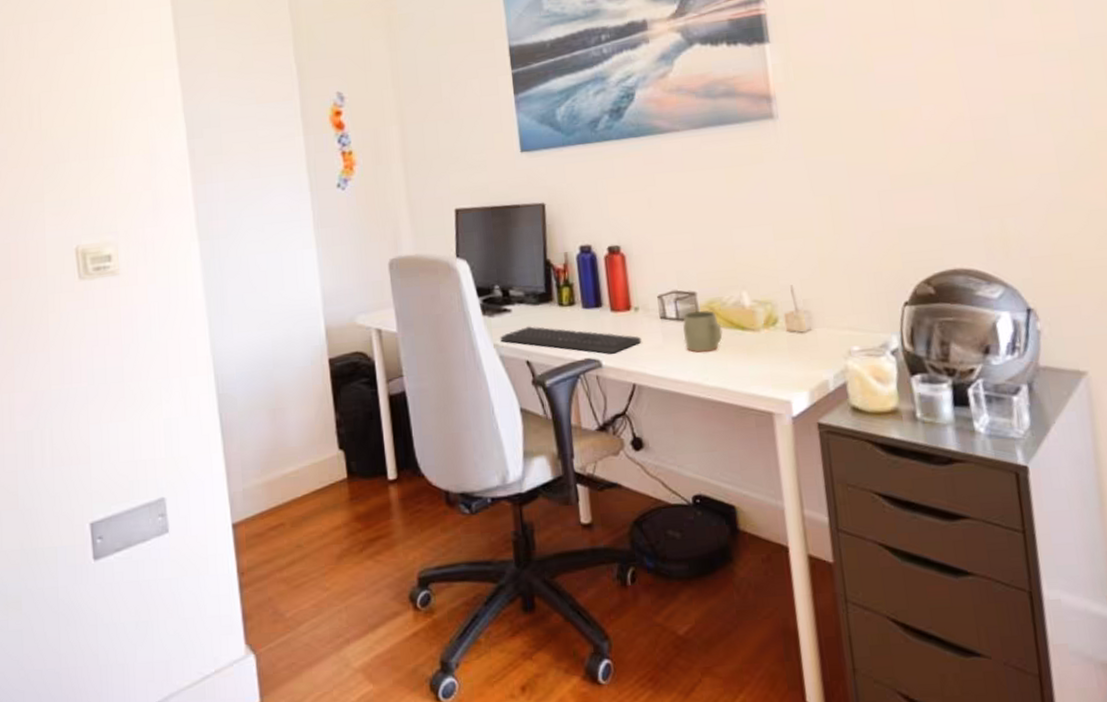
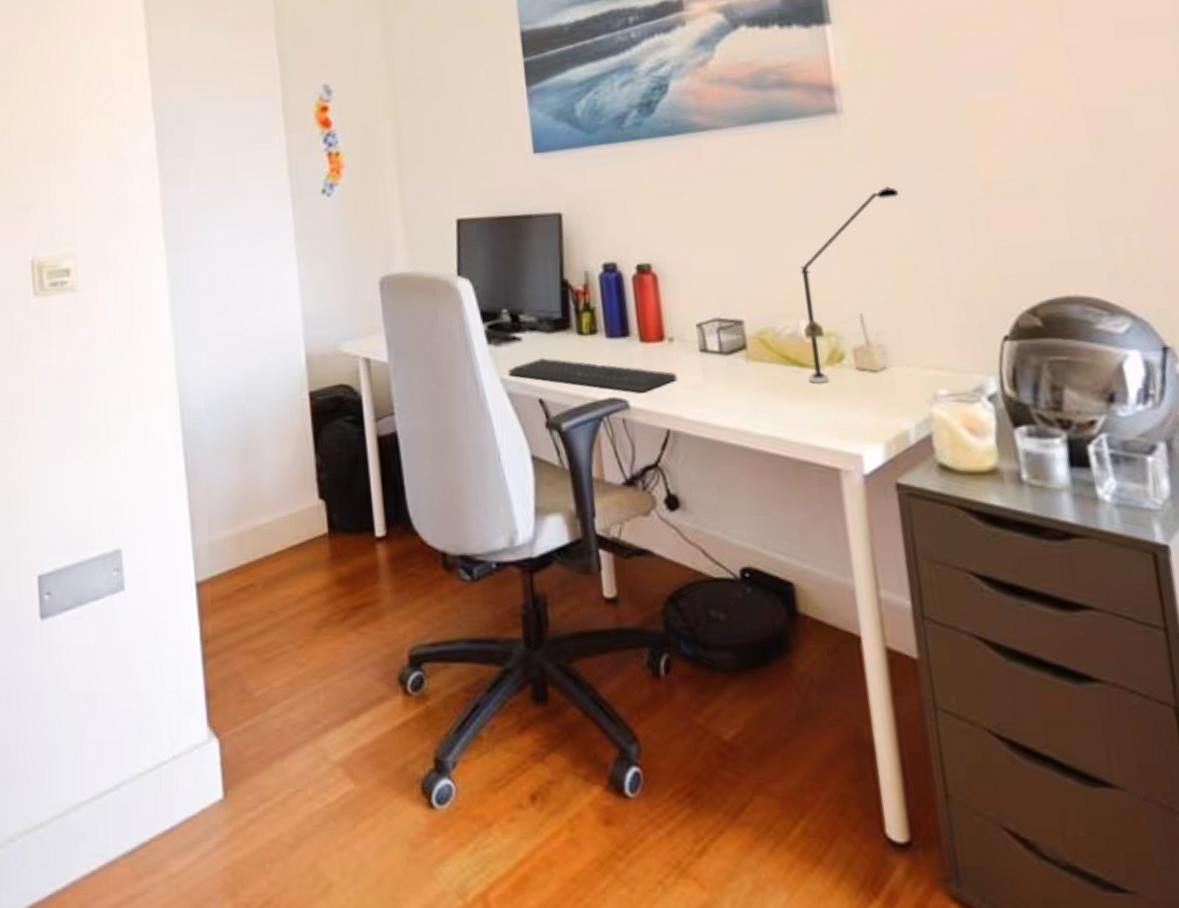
mug: present [682,310,723,352] -> none [727,342,776,393]
desk lamp: none [743,179,823,344] -> present [800,186,899,385]

